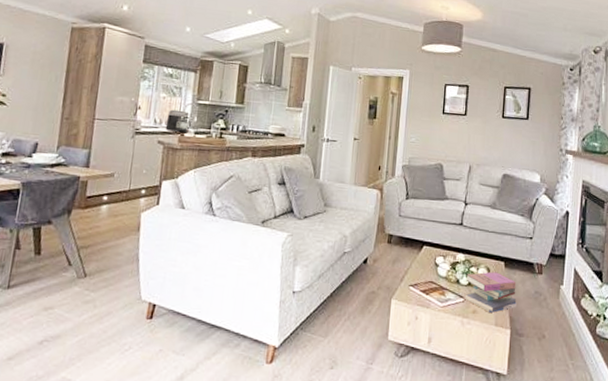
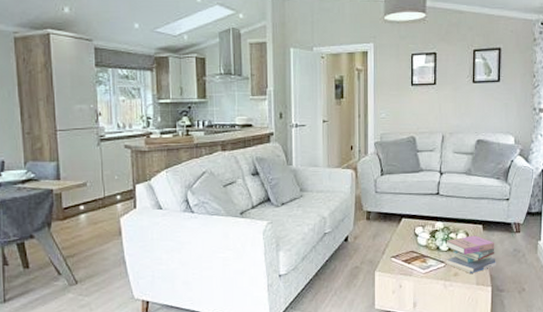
coffee maker: present [165,109,192,133] -> none [130,112,156,134]

